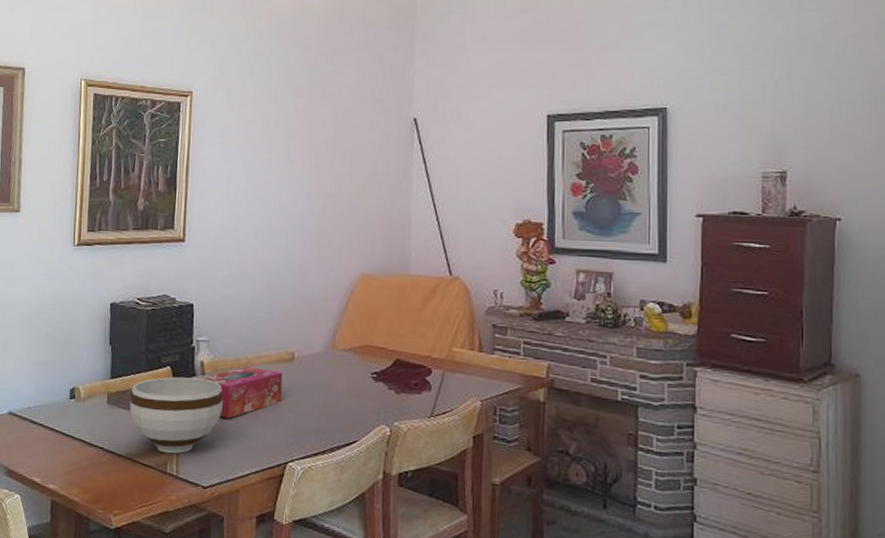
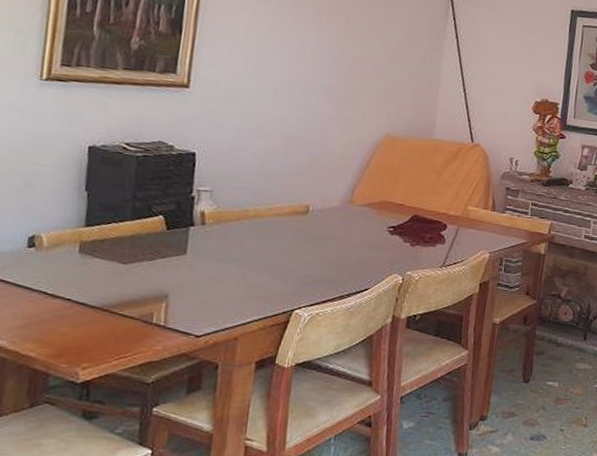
bowl: present [129,377,223,454] -> none [108,226,226,304]
tissue box: present [198,367,283,419] -> none [197,218,295,269]

